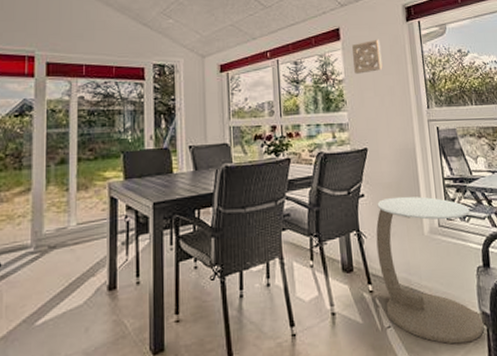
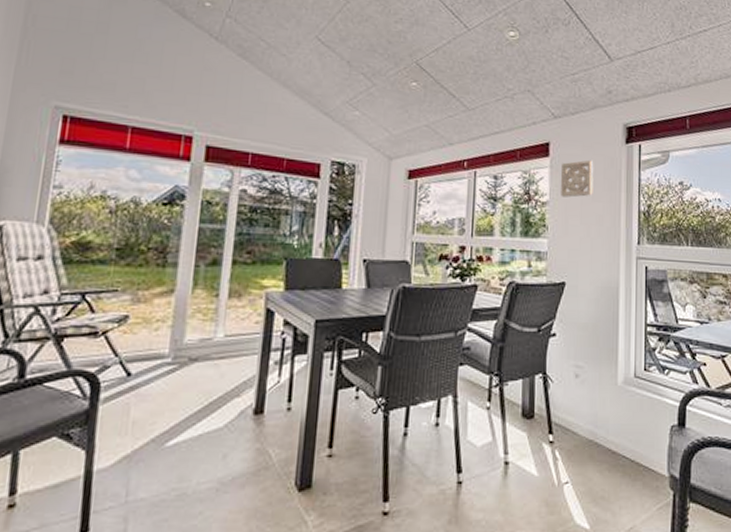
side table: present [376,196,484,344] -> none [563,339,670,508]

